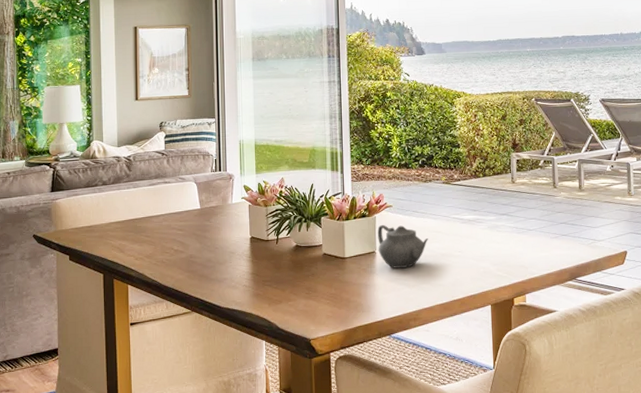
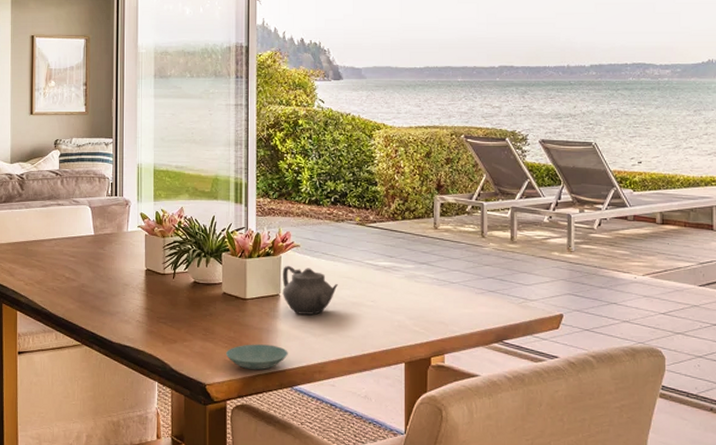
saucer: none [327,298,385,323] -> present [225,344,288,371]

